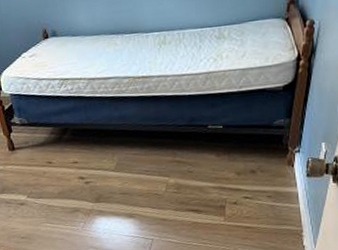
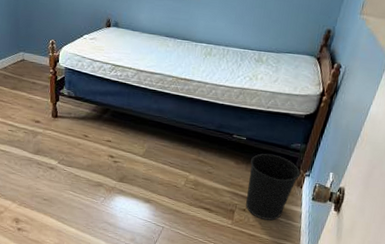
wastebasket: none [232,137,289,209] -> present [246,153,300,221]

